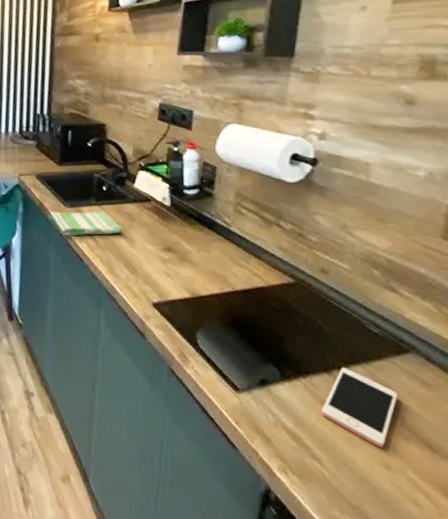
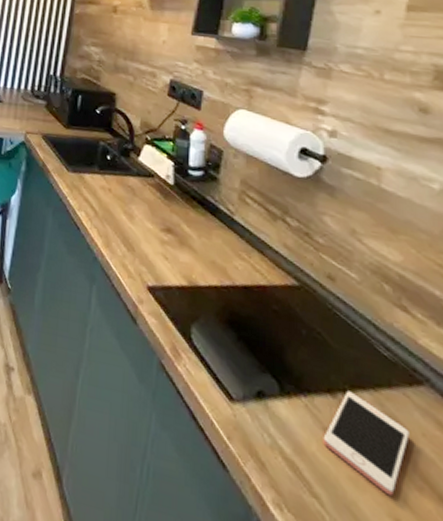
dish towel: present [50,211,124,237] -> none [52,173,124,206]

